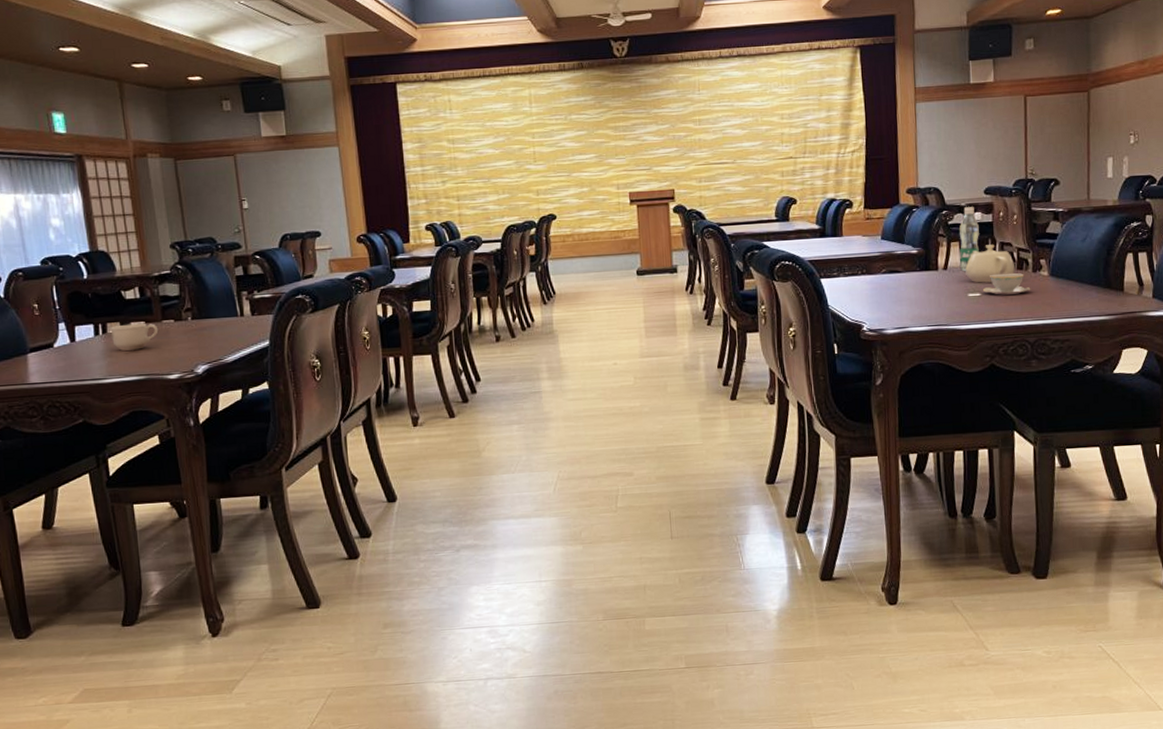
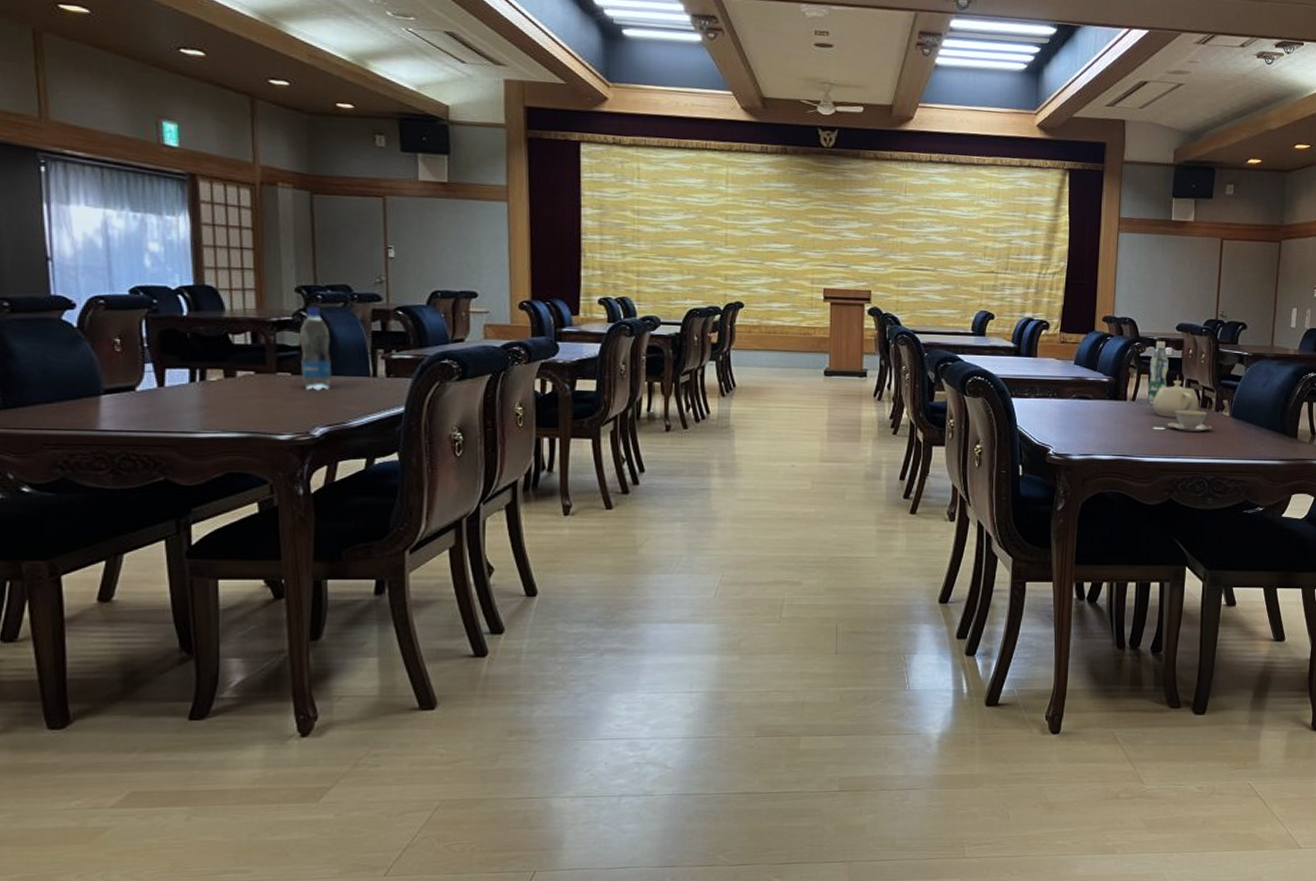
teacup: present [110,323,159,351] -> none [210,372,271,403]
bottle: none [177,259,208,334] -> present [300,307,332,391]

